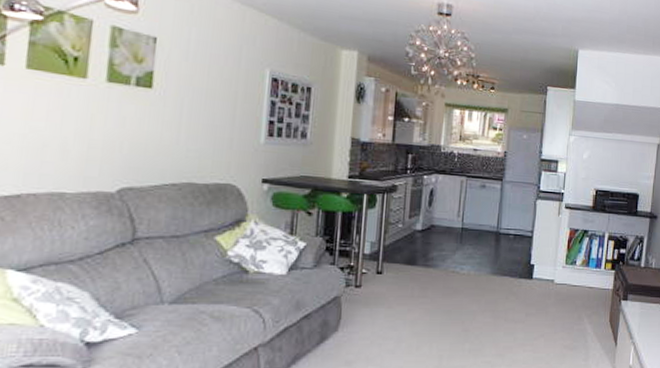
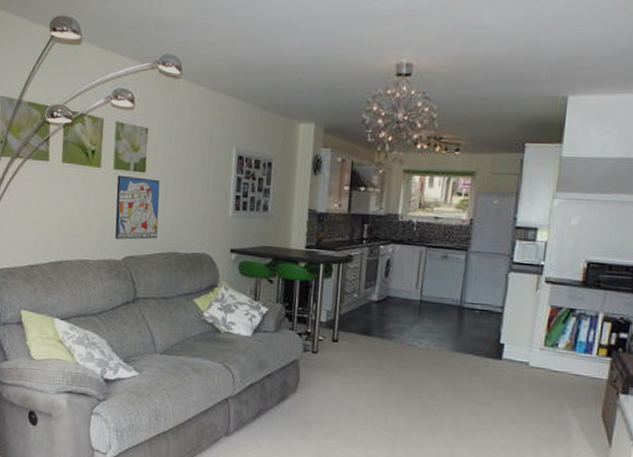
wall art: none [106,89,173,168] -> present [114,175,160,240]

